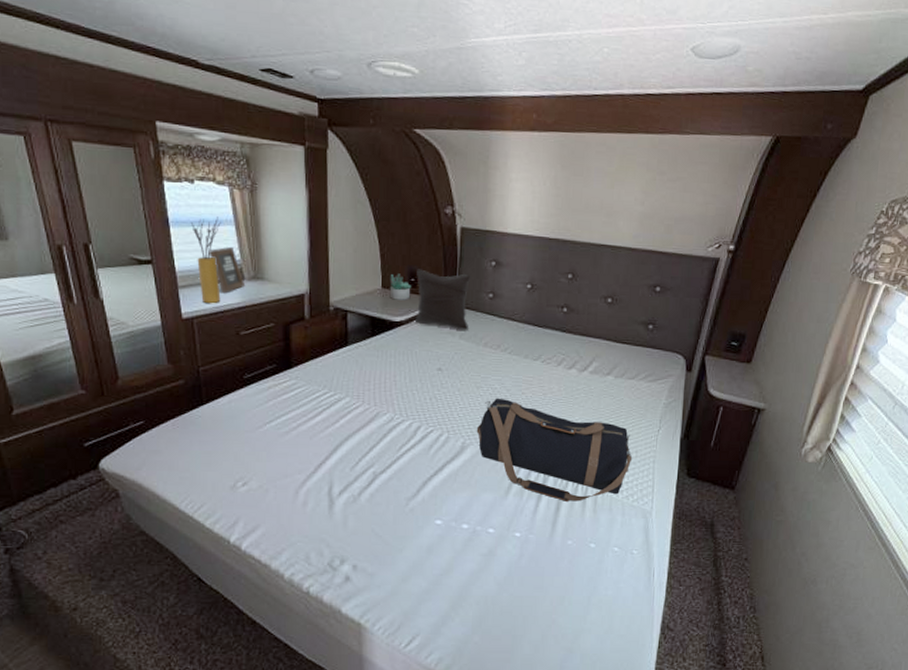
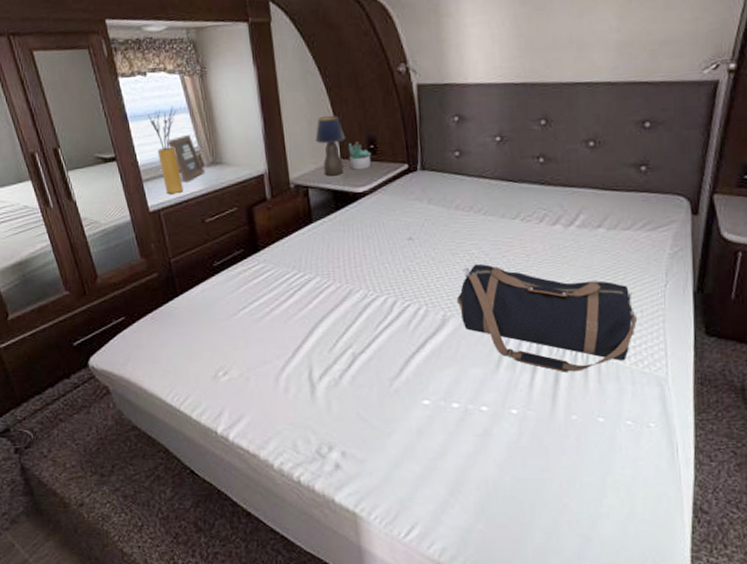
table lamp: none [359,245,389,303] -> present [315,115,346,176]
pillow: present [415,269,471,330] -> none [375,134,436,195]

